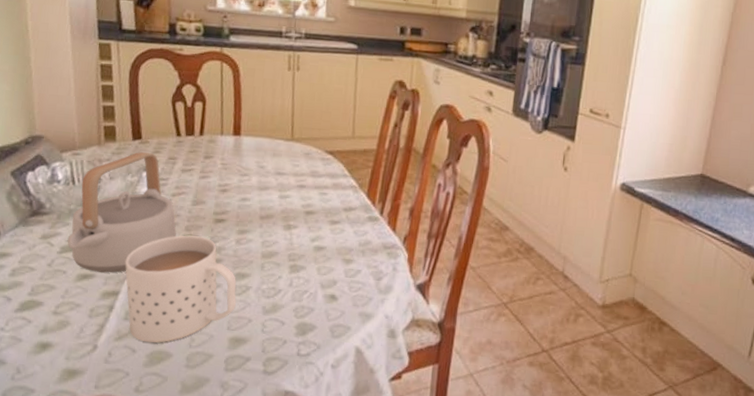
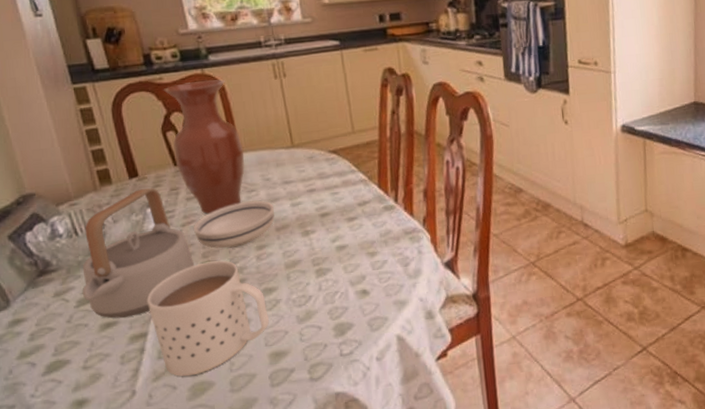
vase: none [178,58,245,189] -> present [163,79,245,215]
bowl: none [182,184,262,227] -> present [193,200,275,248]

